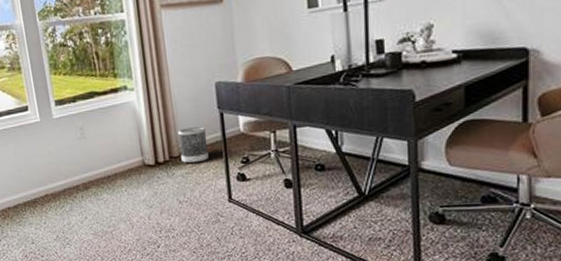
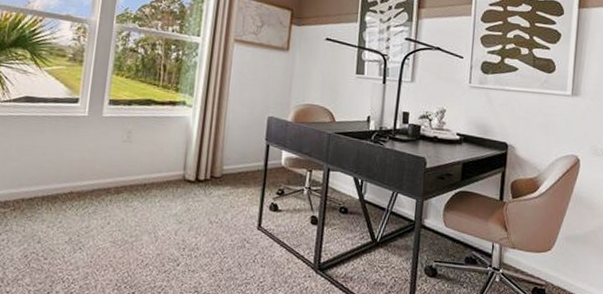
wastebasket: present [178,126,209,164] -> none [221,152,251,187]

